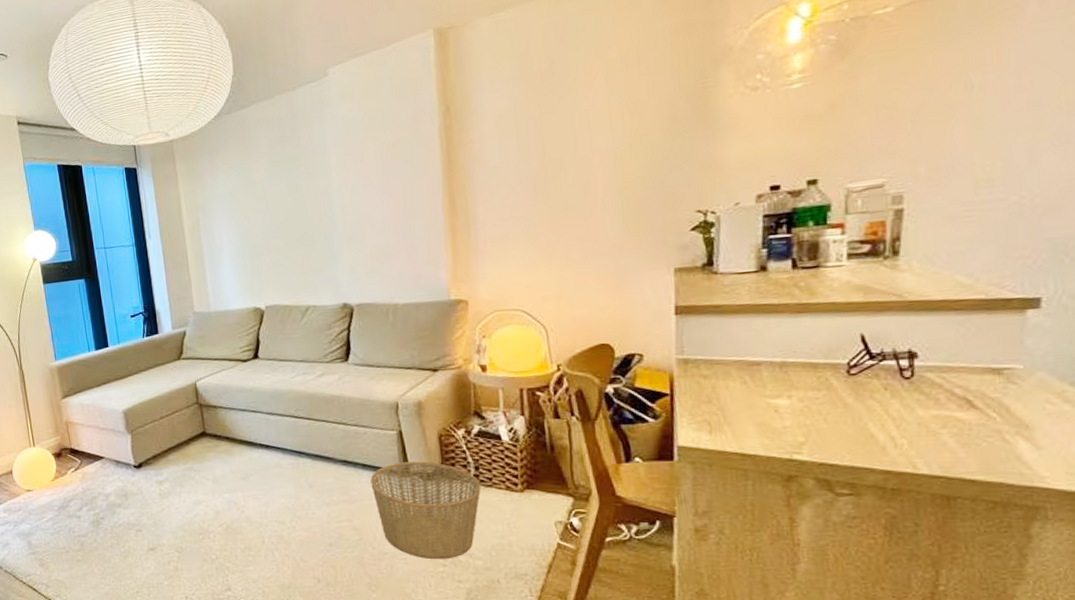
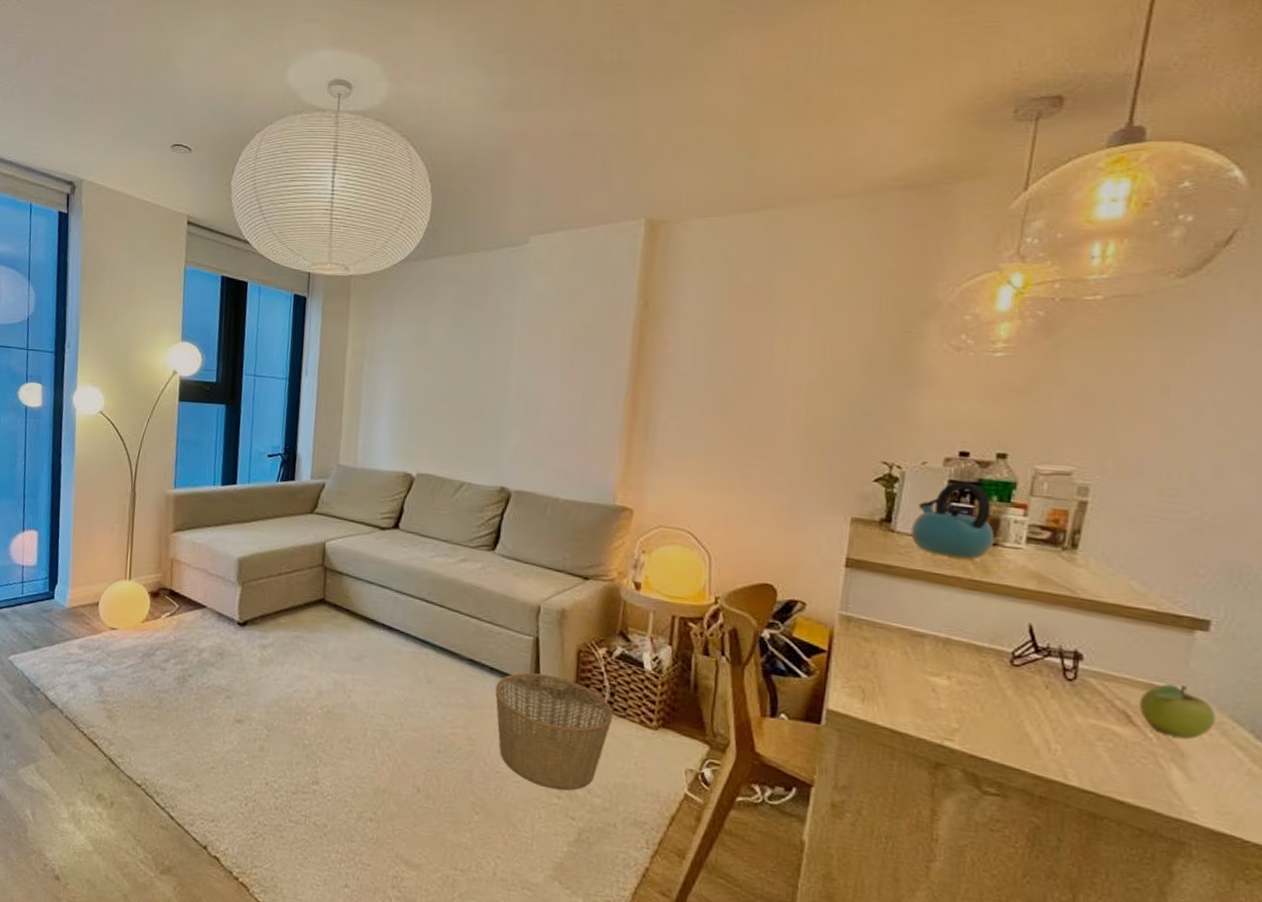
kettle: none [733,213,817,288] -> present [910,481,995,560]
fruit: none [979,363,1058,413] -> present [1140,683,1216,739]

